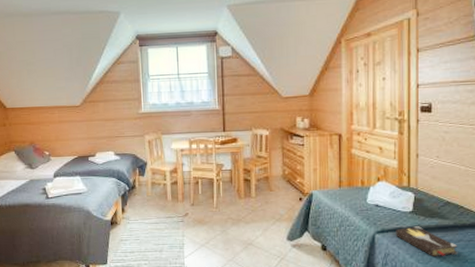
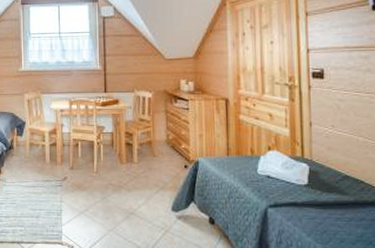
hardback book: present [396,226,458,257] -> none [290,201,361,237]

